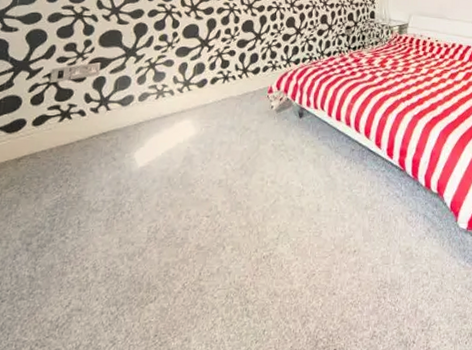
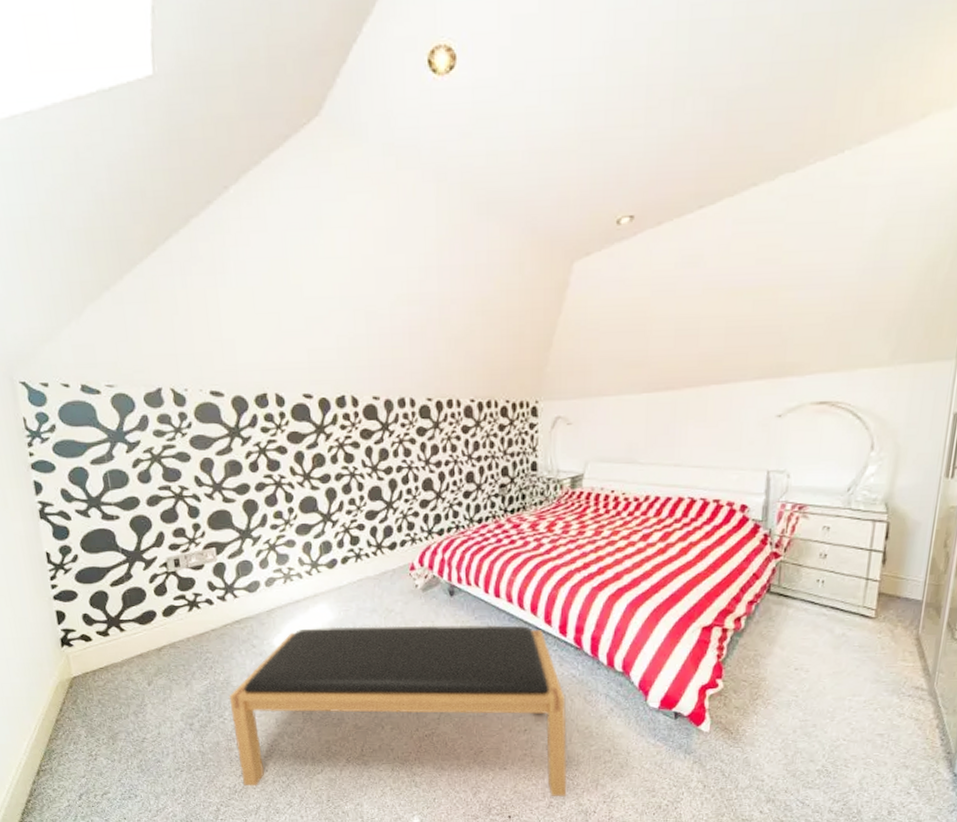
bench: none [68,142,391,325] -> present [229,625,567,796]

